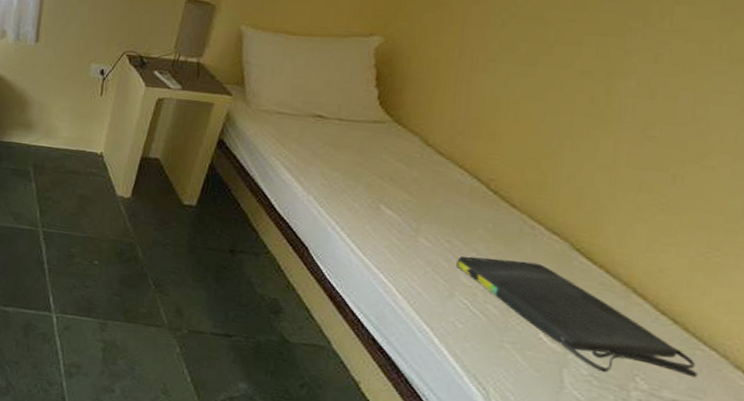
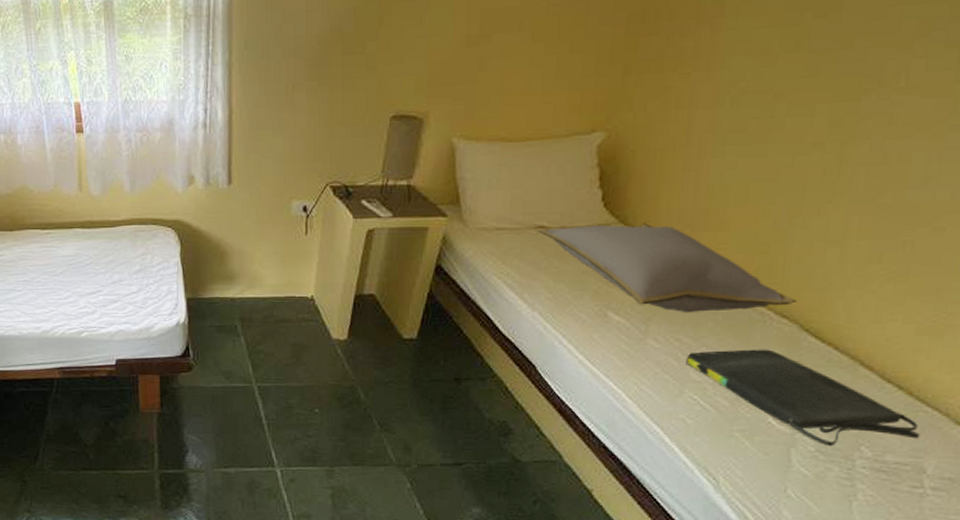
cushion: none [315,117,568,223] -> present [537,223,797,313]

